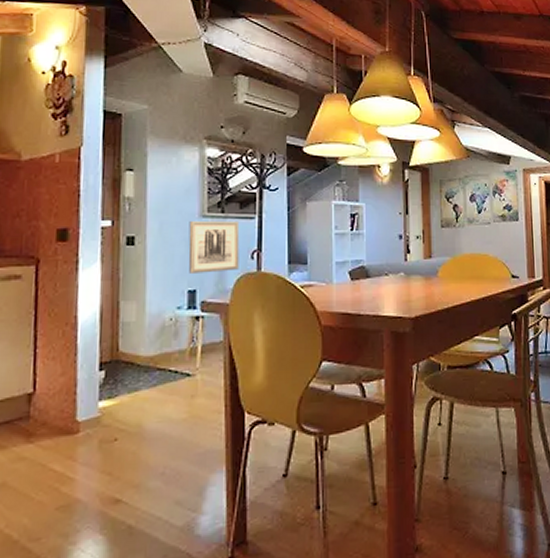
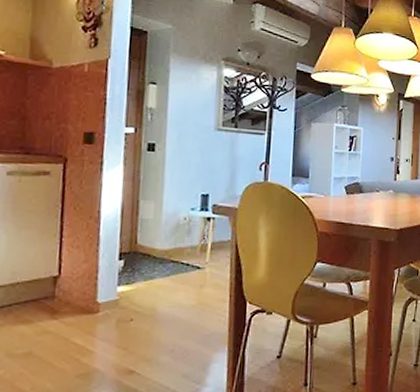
wall art: present [188,220,240,273] -> none [203,133,251,180]

